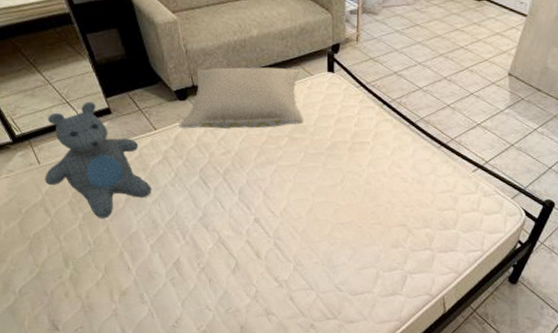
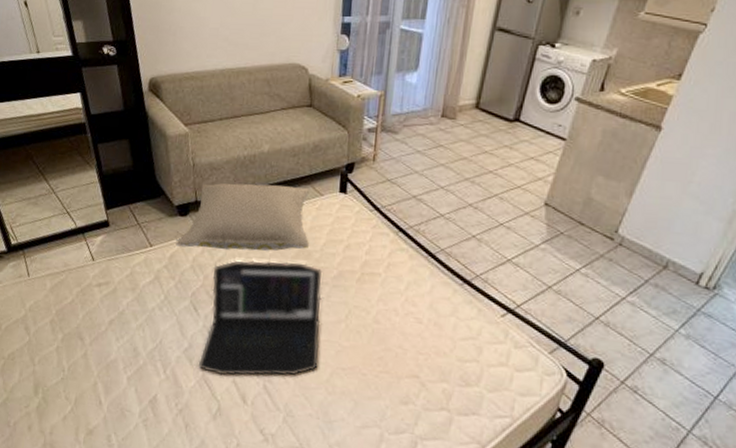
teddy bear: present [45,101,152,218] -> none [31,212,138,342]
laptop: none [213,136,320,238] -> present [198,260,323,376]

